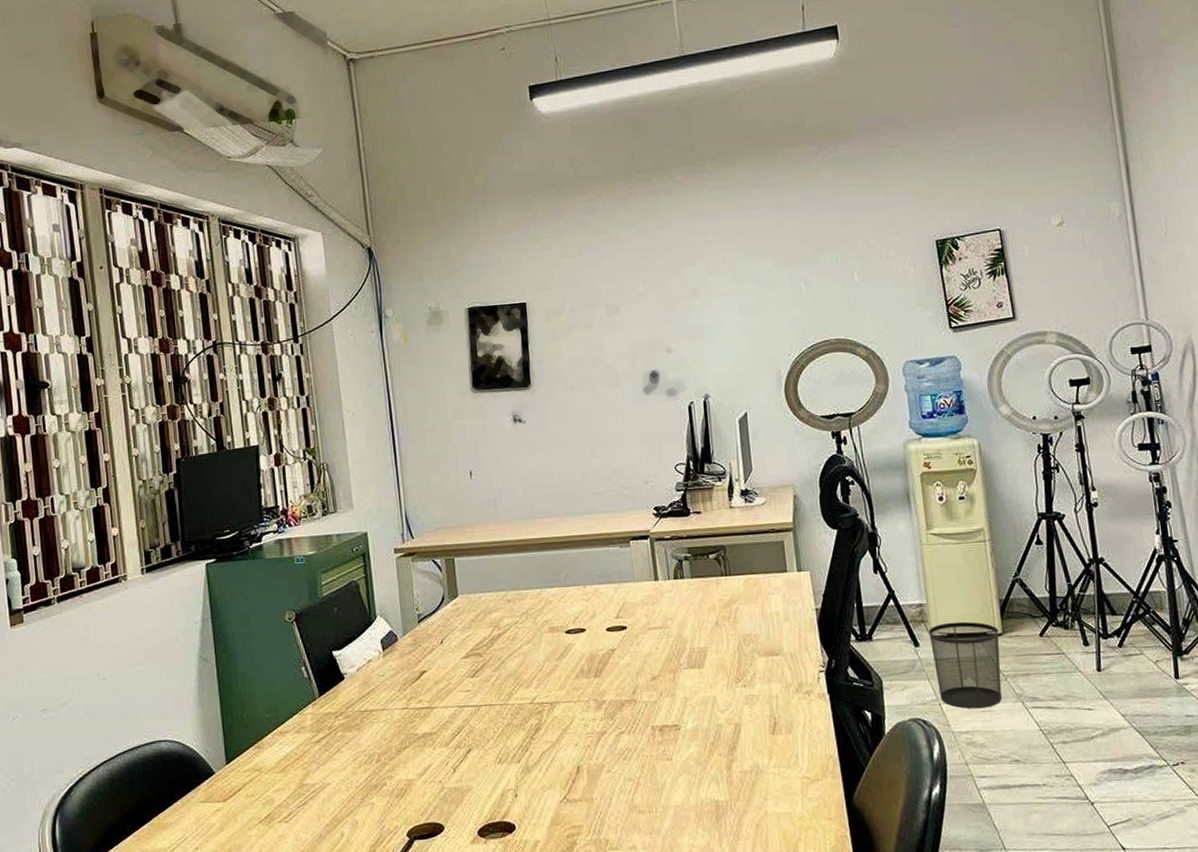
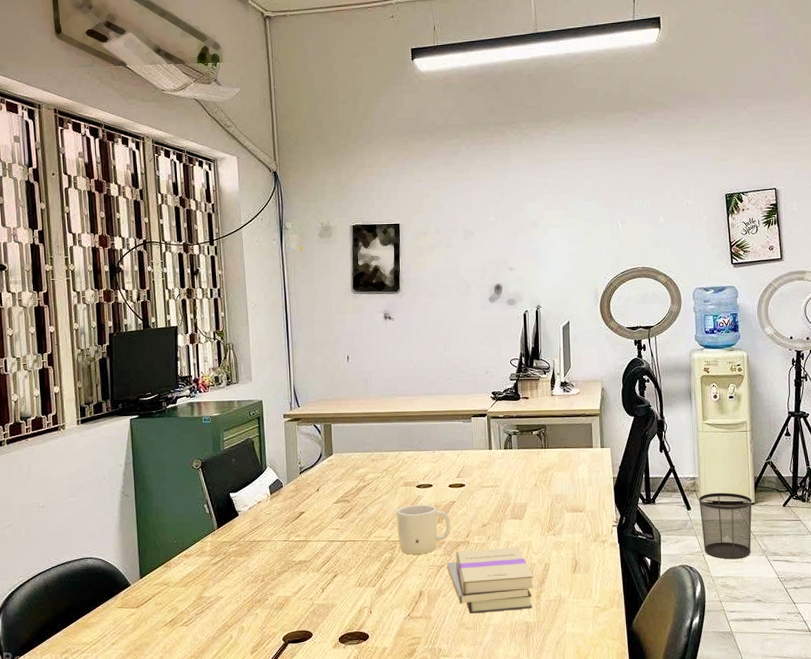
mug: none [541,654,612,720] -> present [396,505,451,555]
books: none [609,704,723,793] -> present [446,547,534,614]

